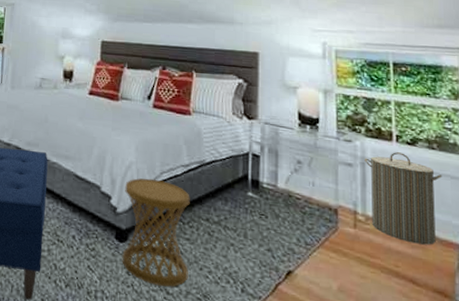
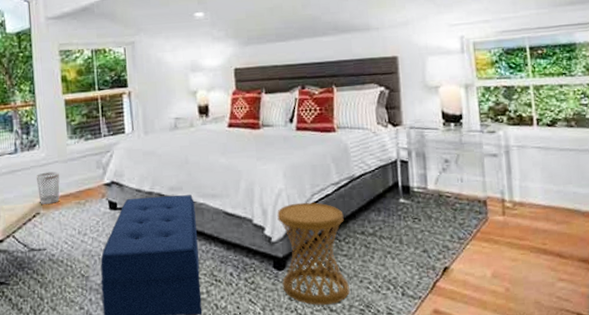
laundry hamper: present [365,152,443,245] -> none [508,135,582,220]

